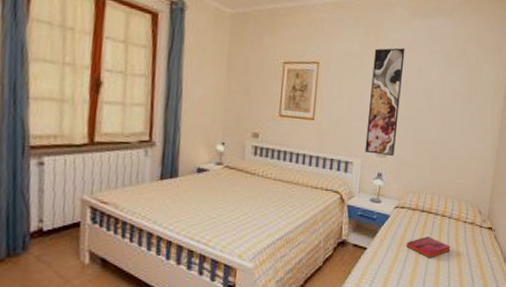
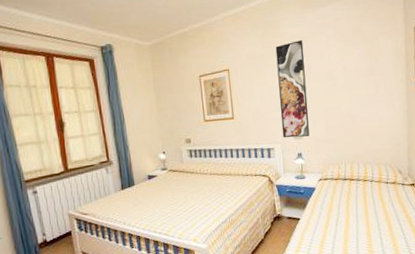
hardback book: present [407,236,451,258] -> none [335,200,378,220]

